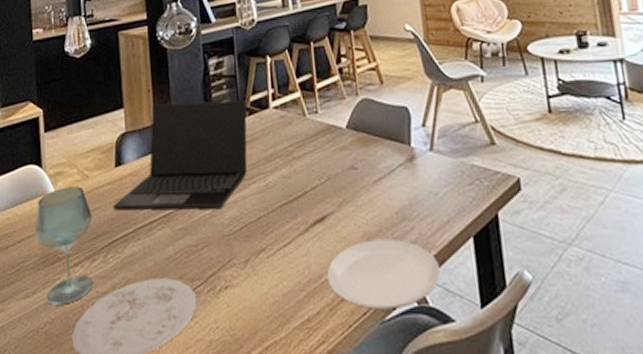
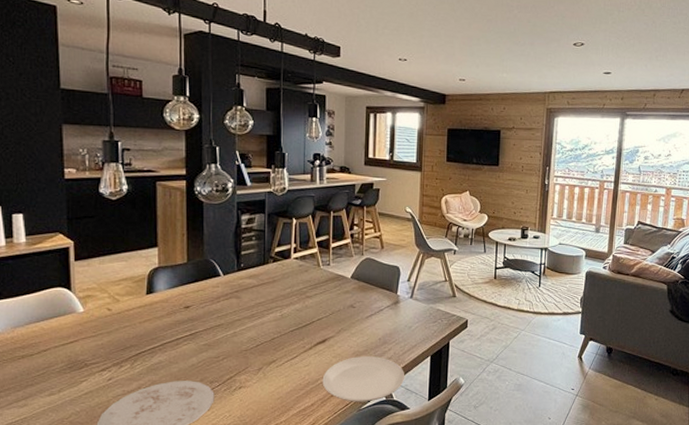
wine glass: present [34,186,93,305] -> none [61,308,122,401]
laptop: present [113,99,248,211] -> none [142,246,271,330]

